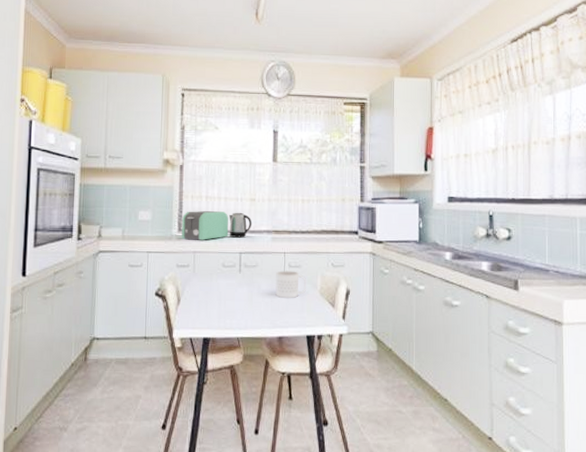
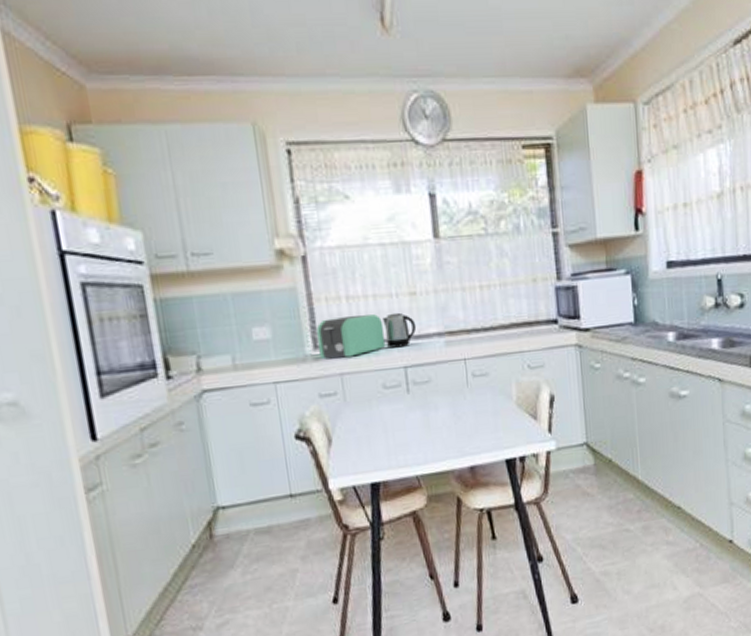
mug: present [275,270,306,299] -> none [456,381,499,419]

